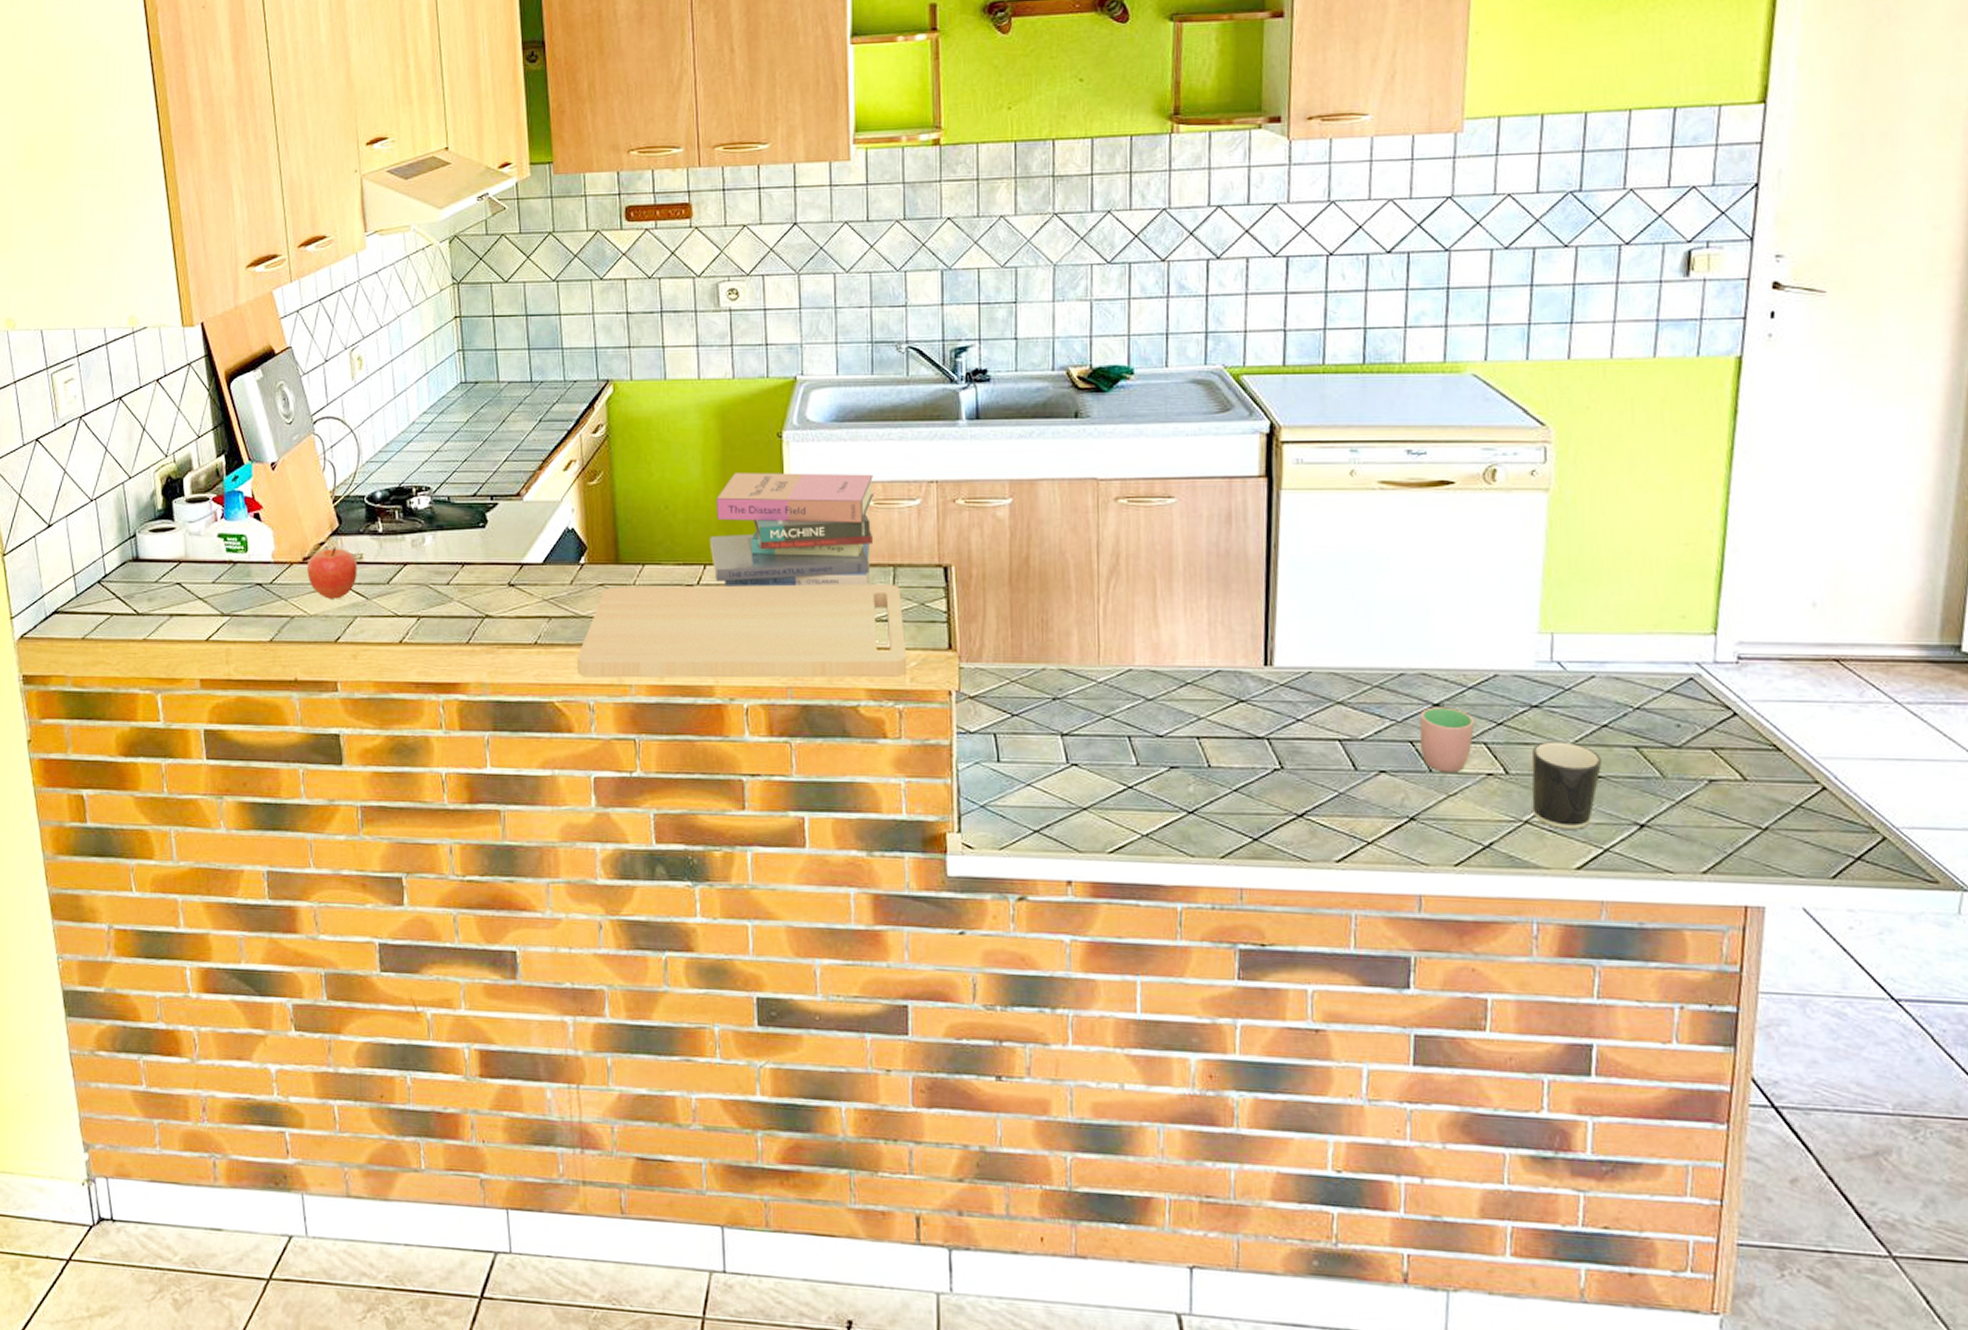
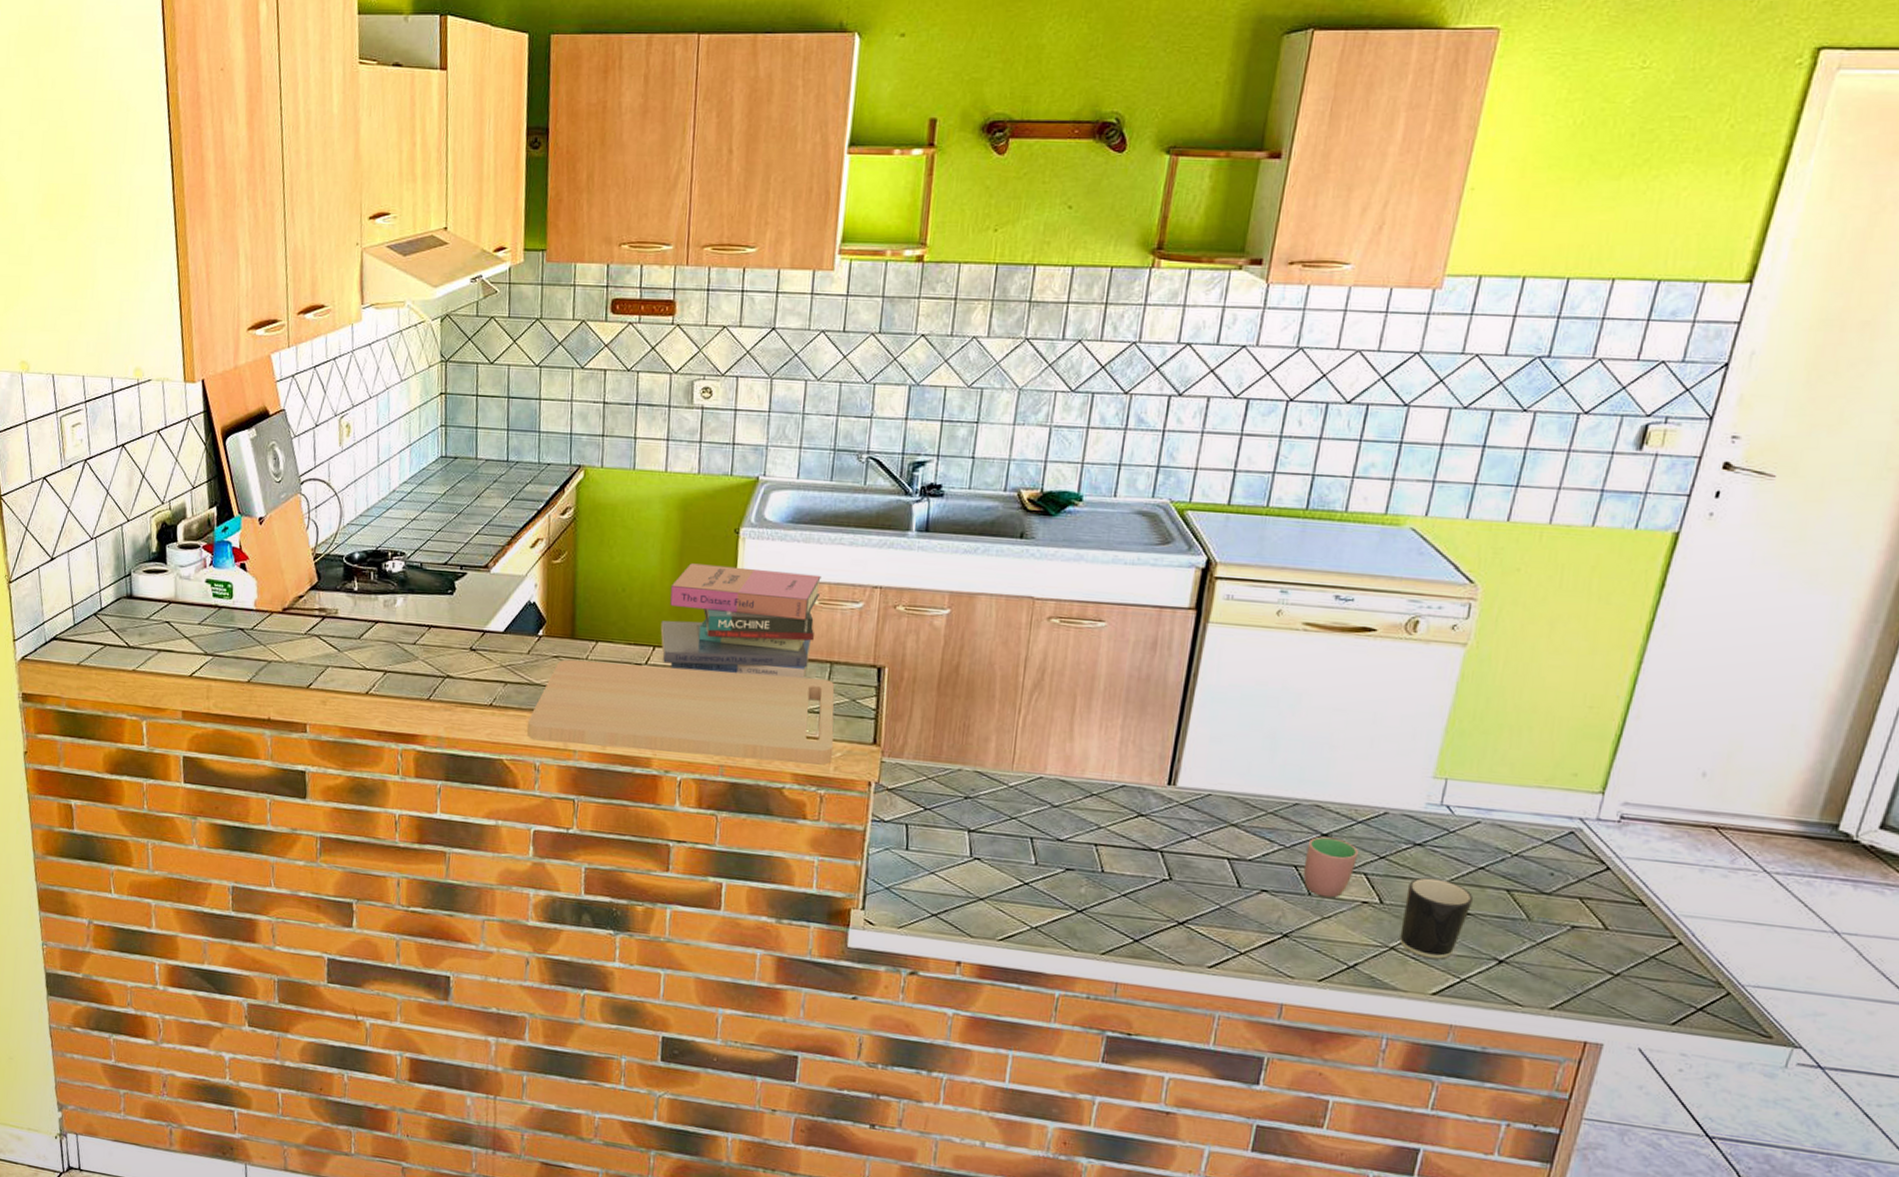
fruit: present [306,546,358,599] -> none [285,600,333,649]

